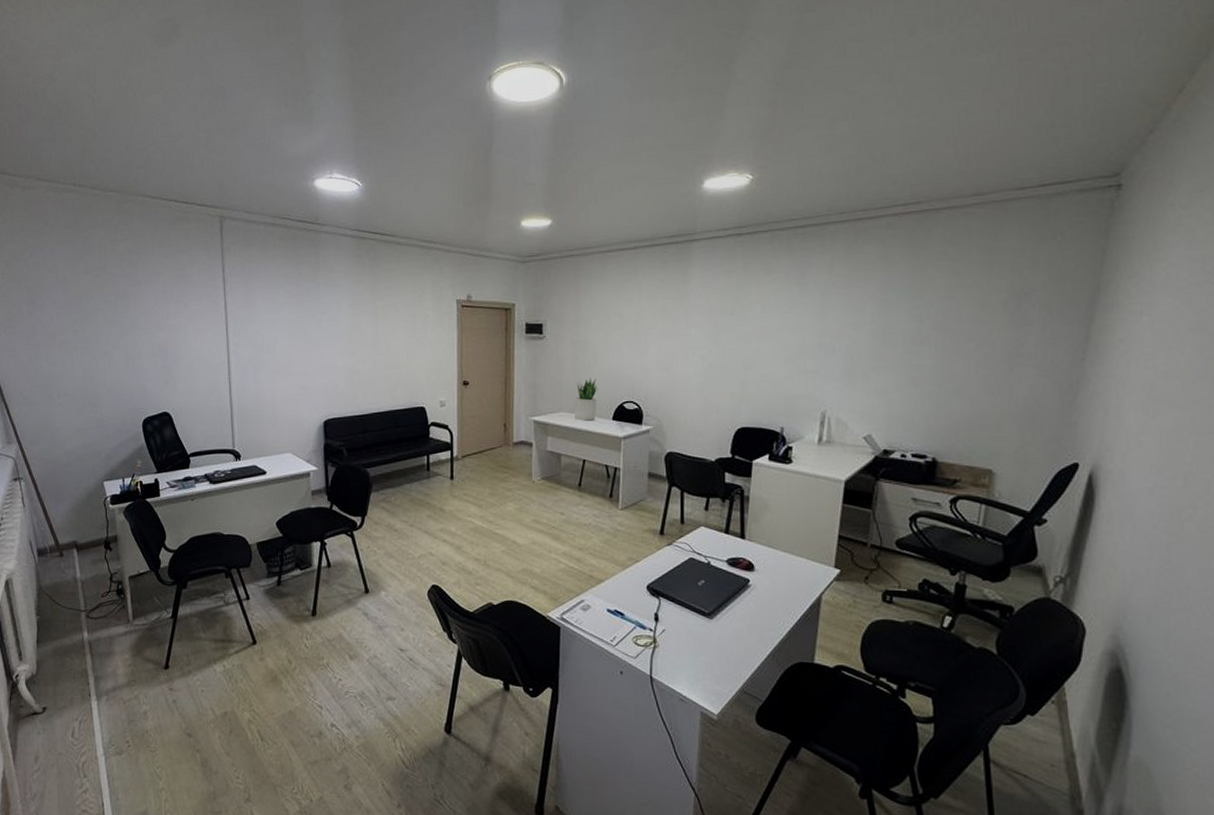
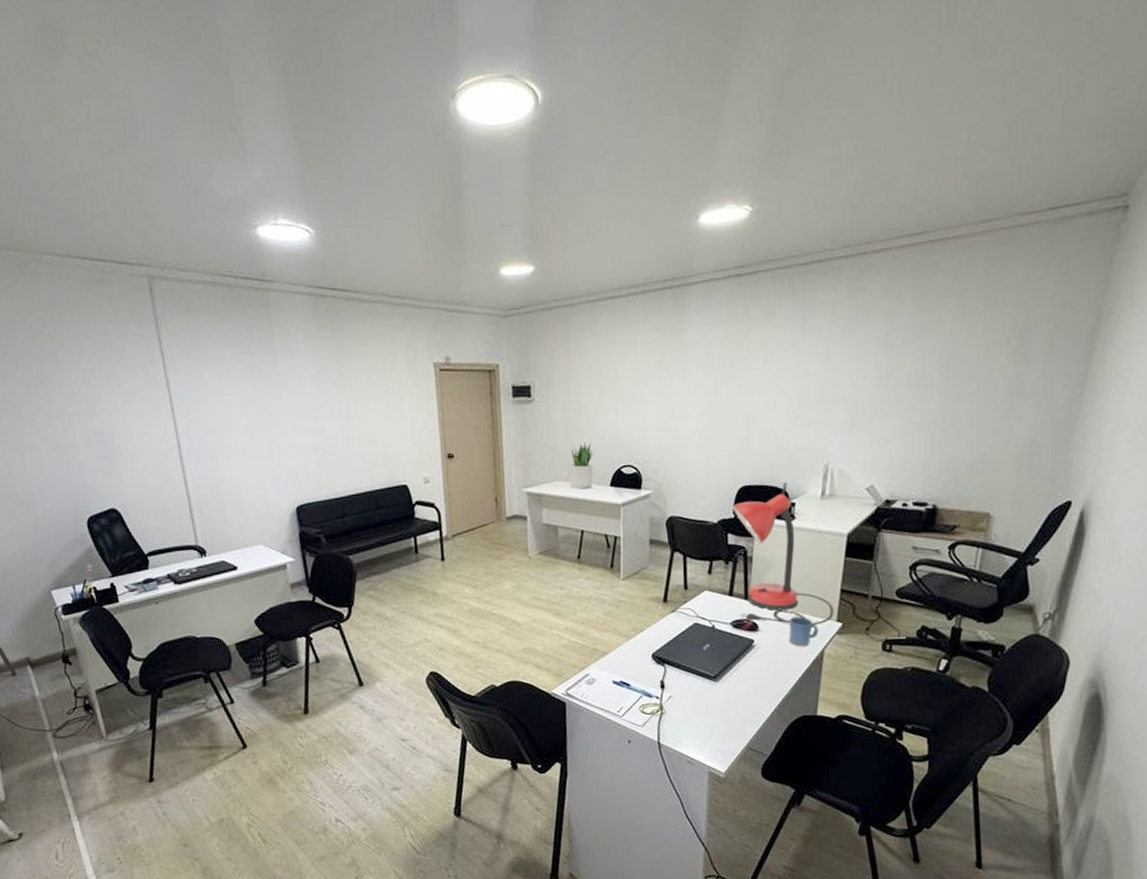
desk lamp: none [729,437,832,569] -> present [732,494,834,625]
mug: none [785,559,816,591] -> present [789,616,819,647]

